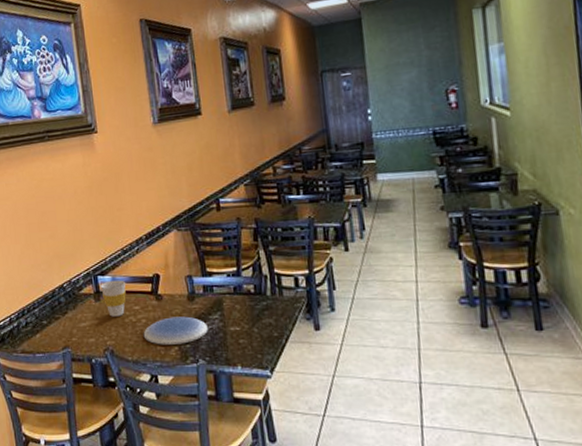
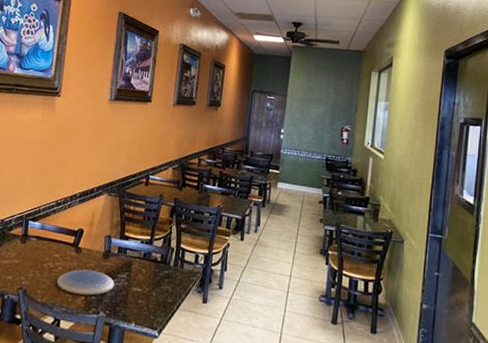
cup: present [101,280,126,317] -> none [29,227,53,261]

